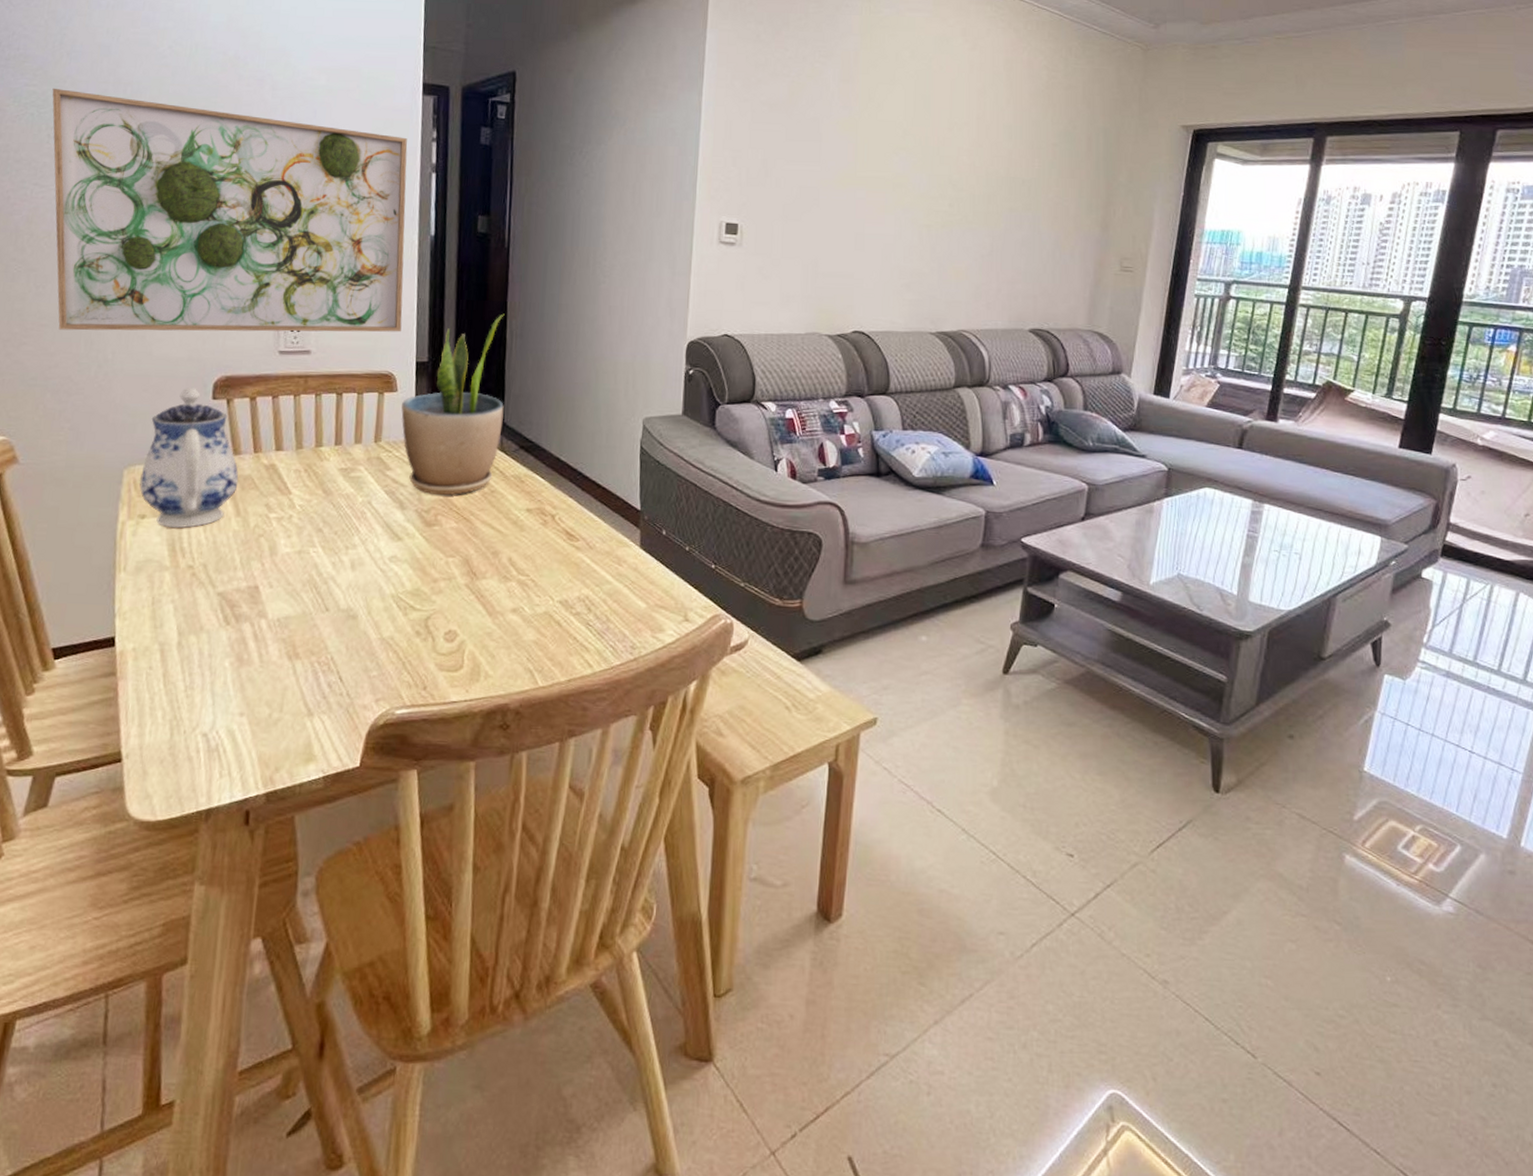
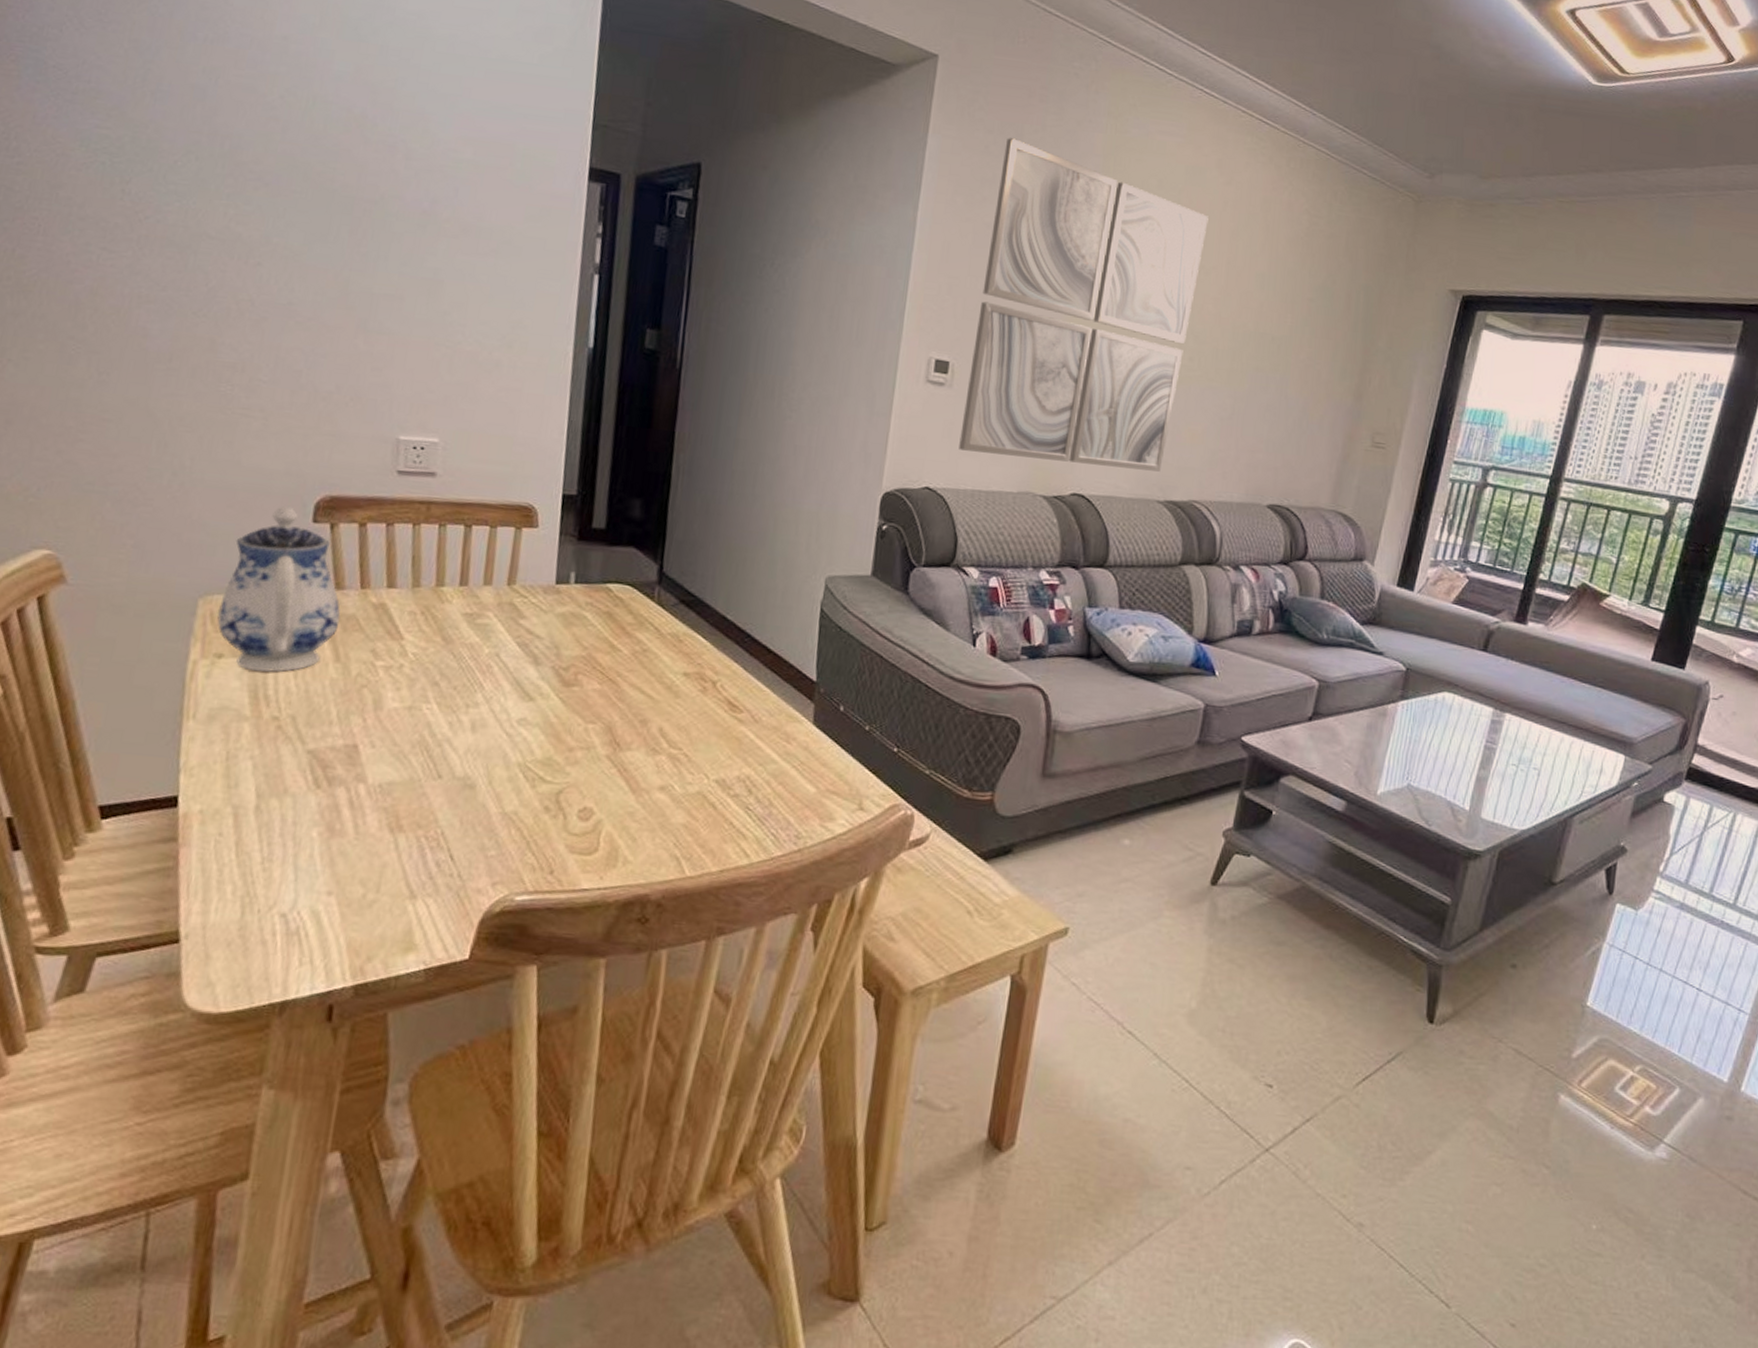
wall art: present [52,88,408,332] -> none [125,133,567,459]
potted plant: present [401,313,505,496] -> none [541,445,671,653]
wall art: none [751,26,958,307] -> present [959,138,1209,472]

